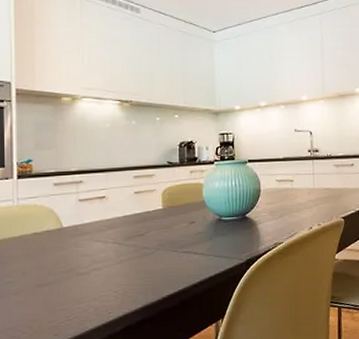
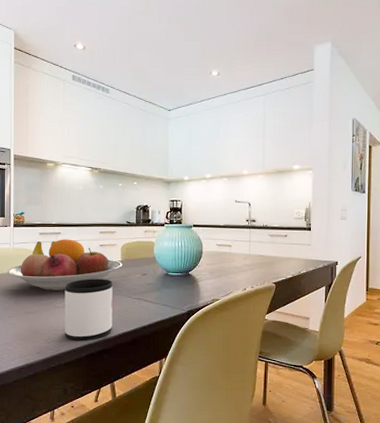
fruit bowl: none [9,188,164,254] -> present [7,239,123,291]
mug: none [90,232,154,314] -> present [64,279,113,342]

